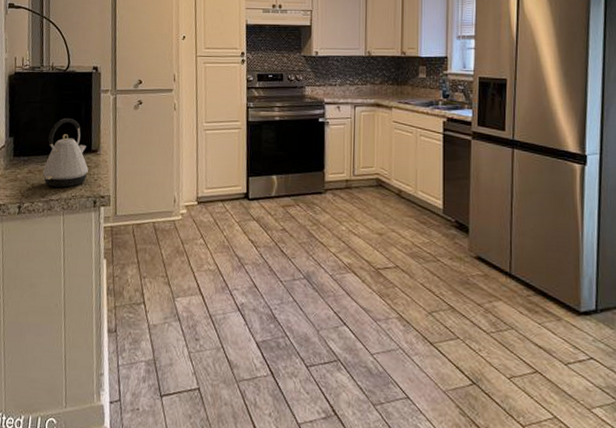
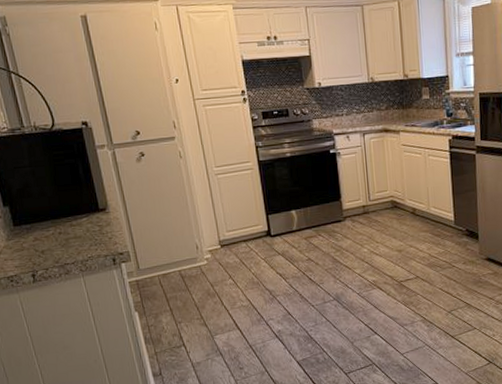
kettle: present [42,117,88,188] -> none [48,179,100,251]

